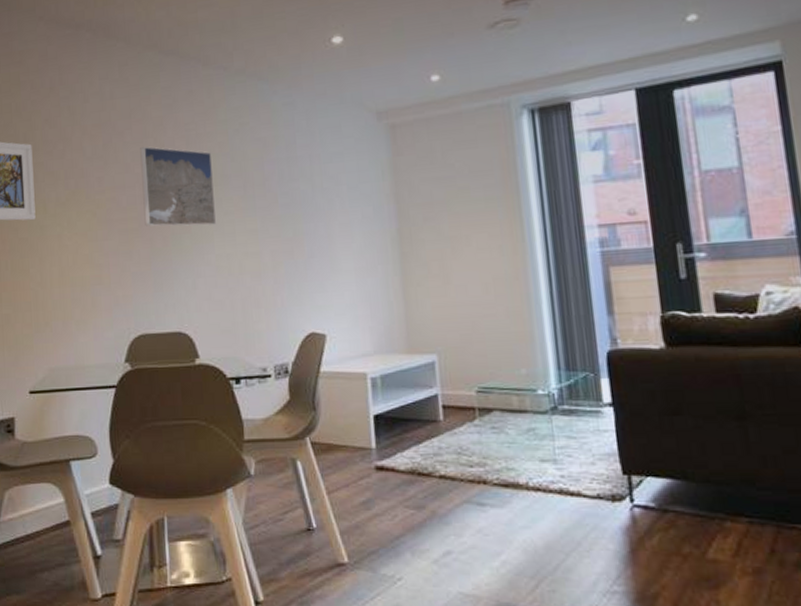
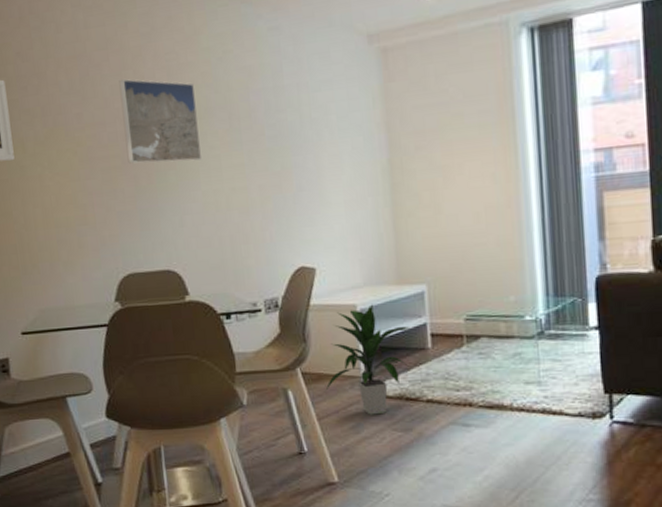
indoor plant: none [335,373,421,490] -> present [325,304,410,415]

